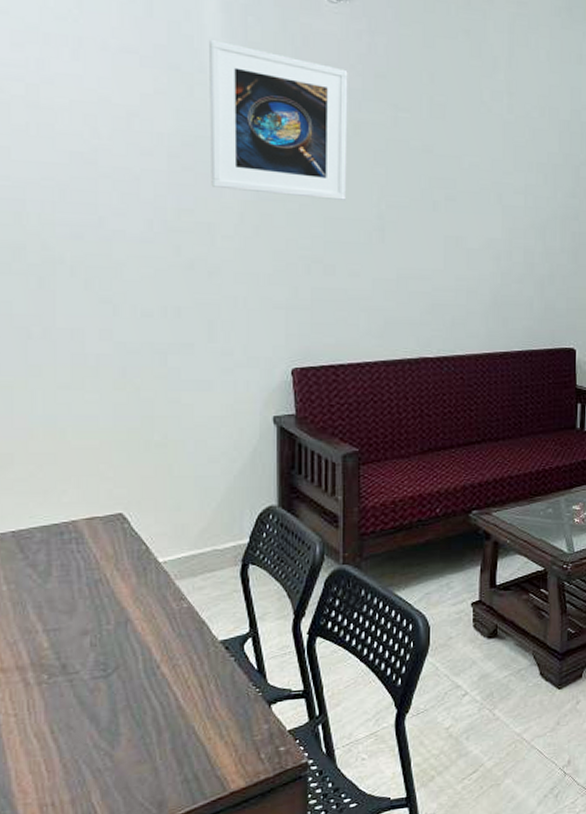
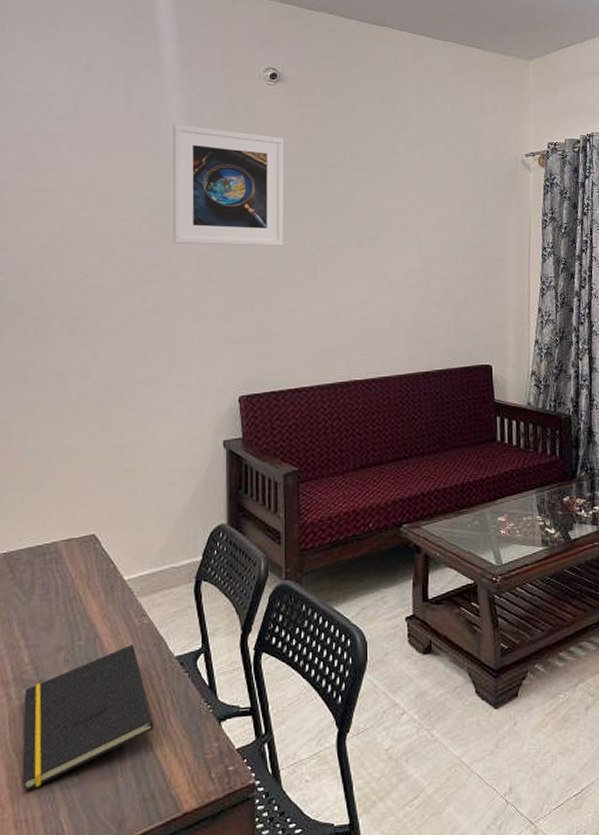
notepad: none [45,629,196,776] -> present [22,645,154,792]

